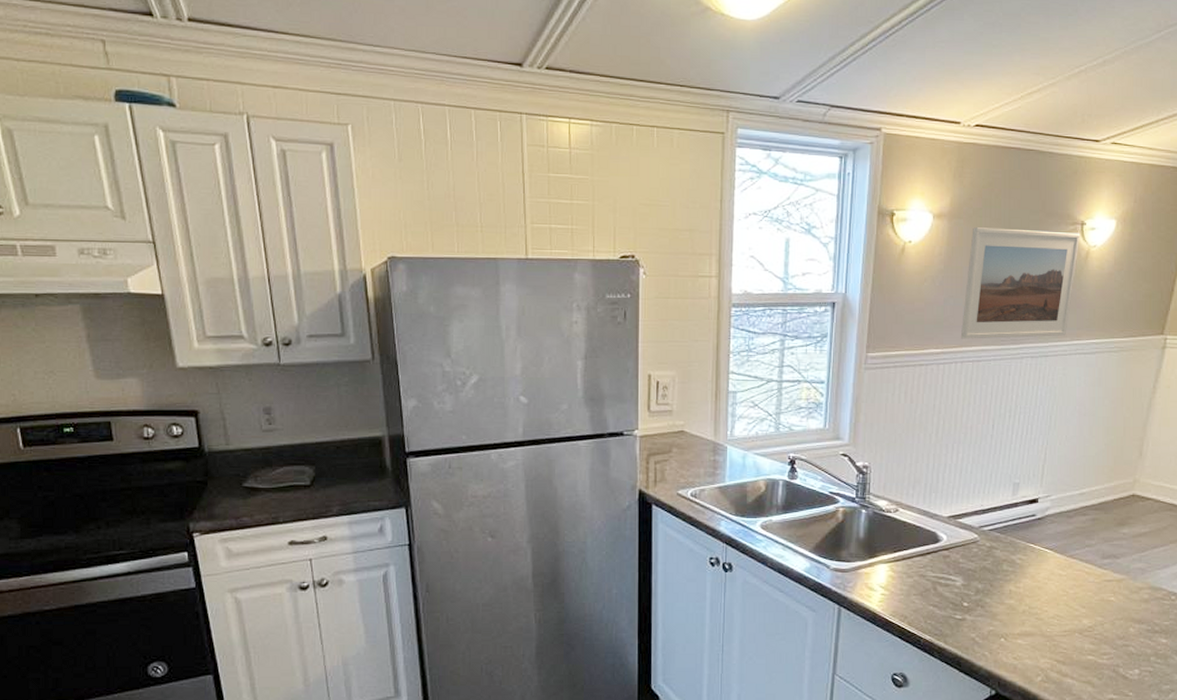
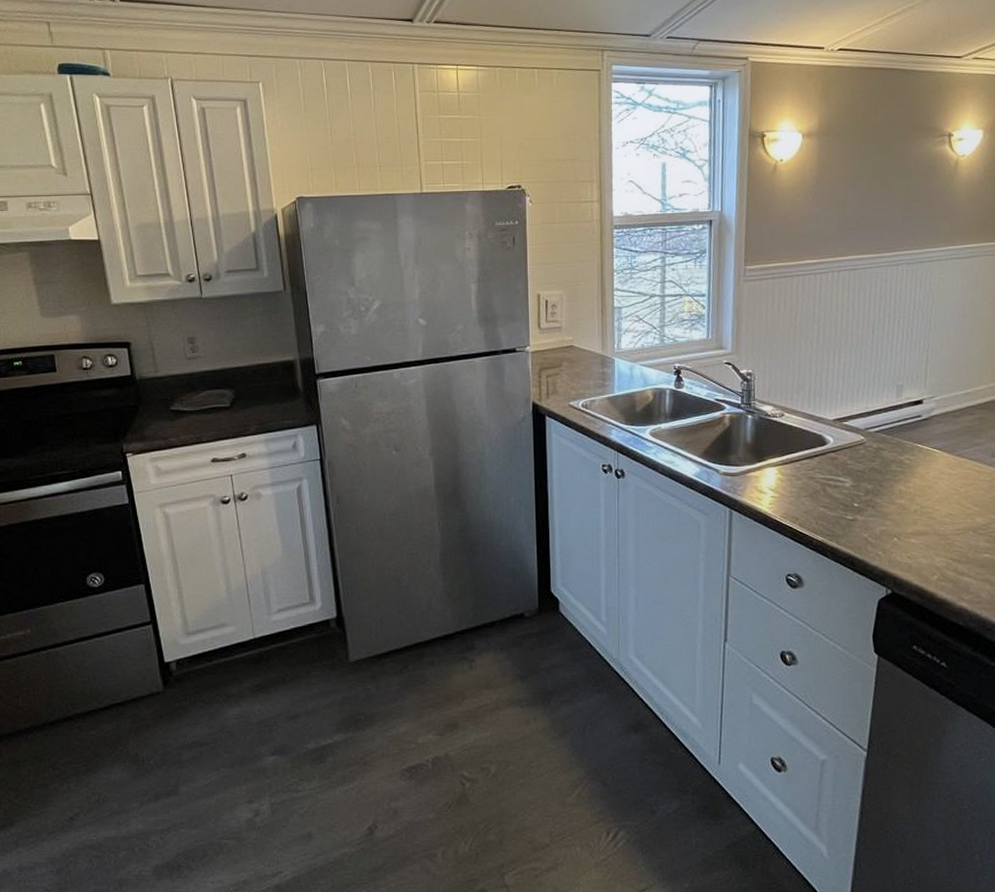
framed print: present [960,227,1080,339] -> none [835,143,949,249]

